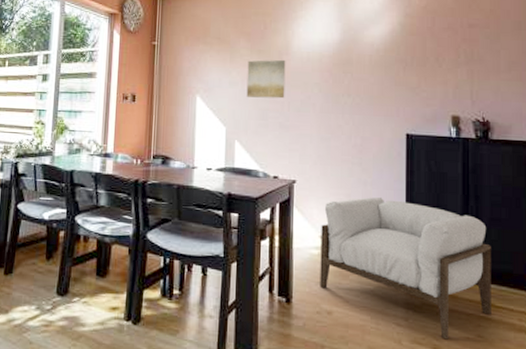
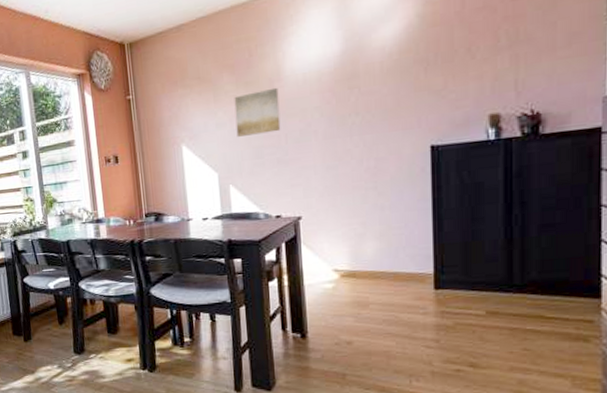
armchair: present [320,197,491,340] -> none [334,221,541,357]

